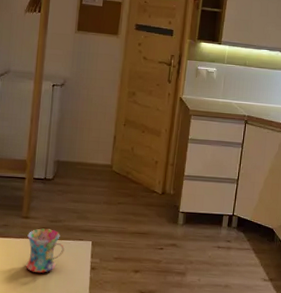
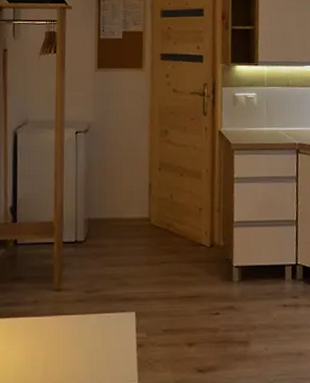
mug: present [26,228,65,273] -> none [61,301,105,356]

